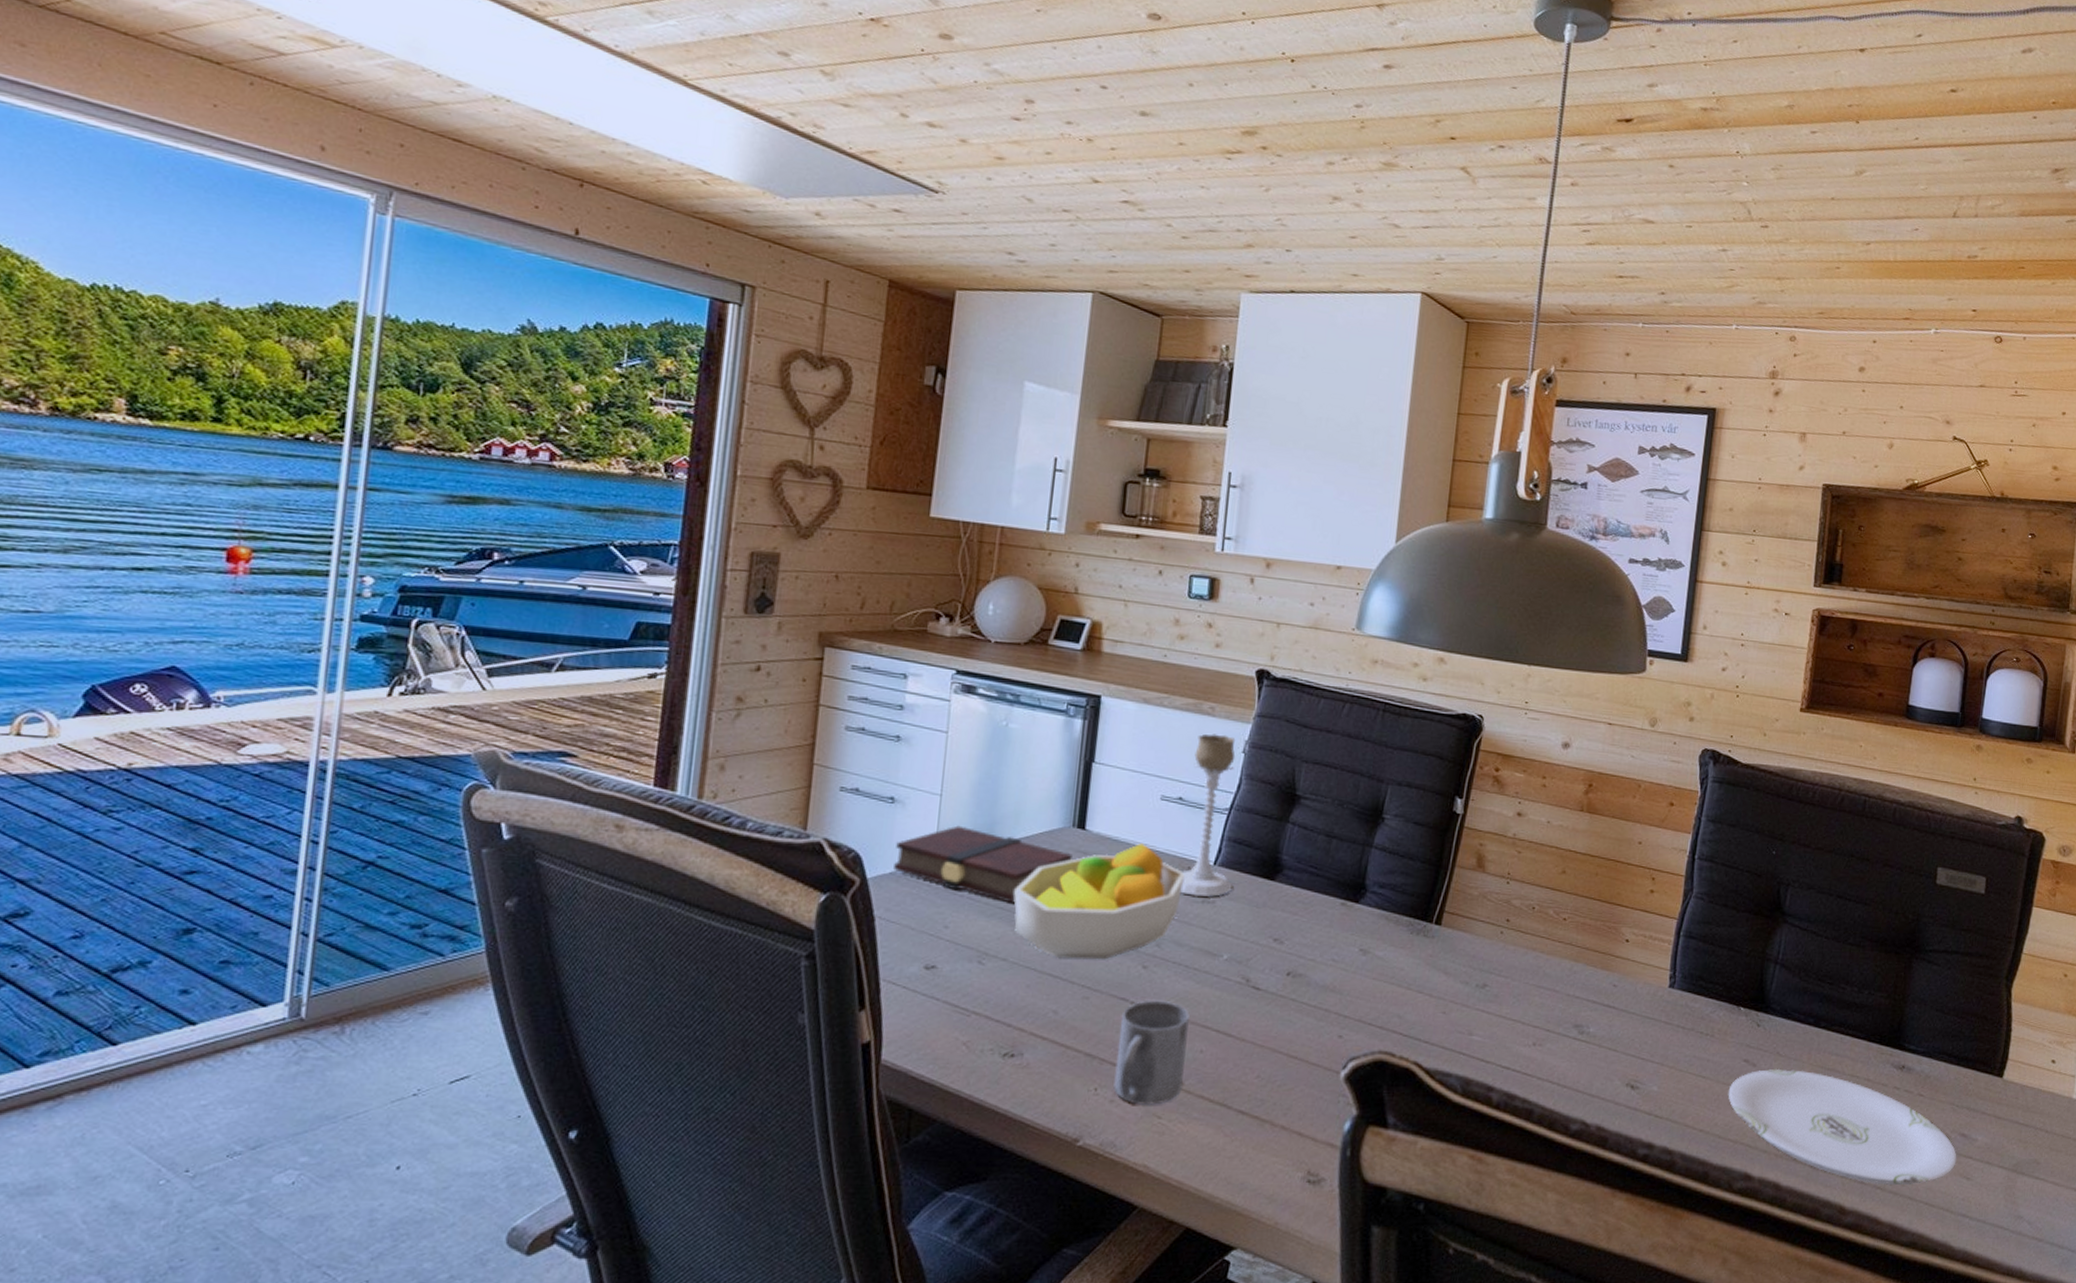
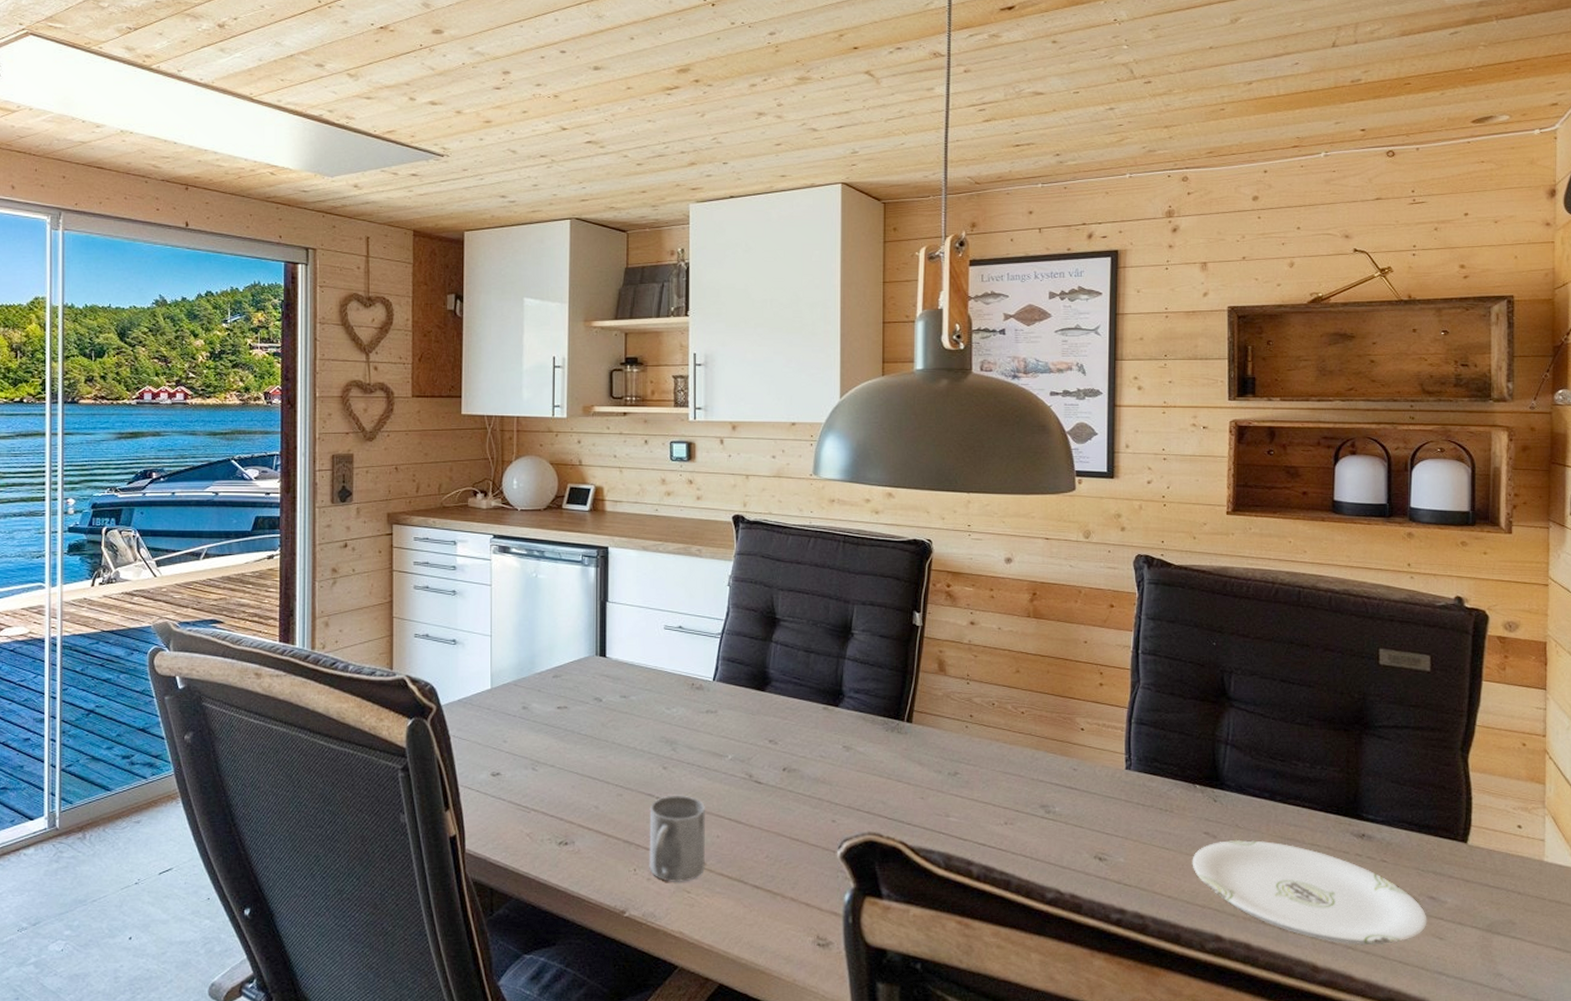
book: present [893,825,1073,903] -> none [461,659,598,720]
fruit bowl: present [1014,842,1187,960] -> none [555,665,691,764]
candle holder: present [1180,734,1236,897] -> none [688,572,730,708]

